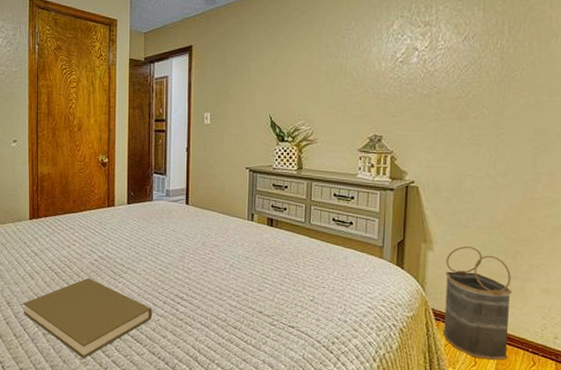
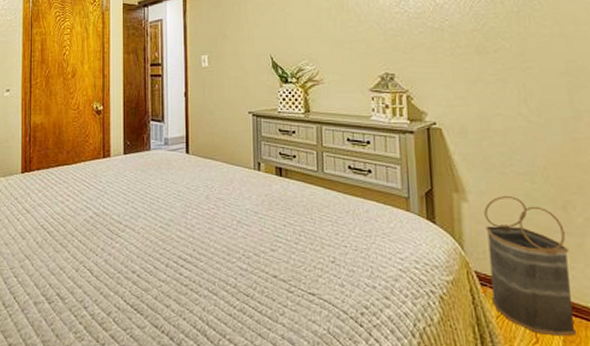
book: present [23,277,153,359] -> none [13,237,154,333]

